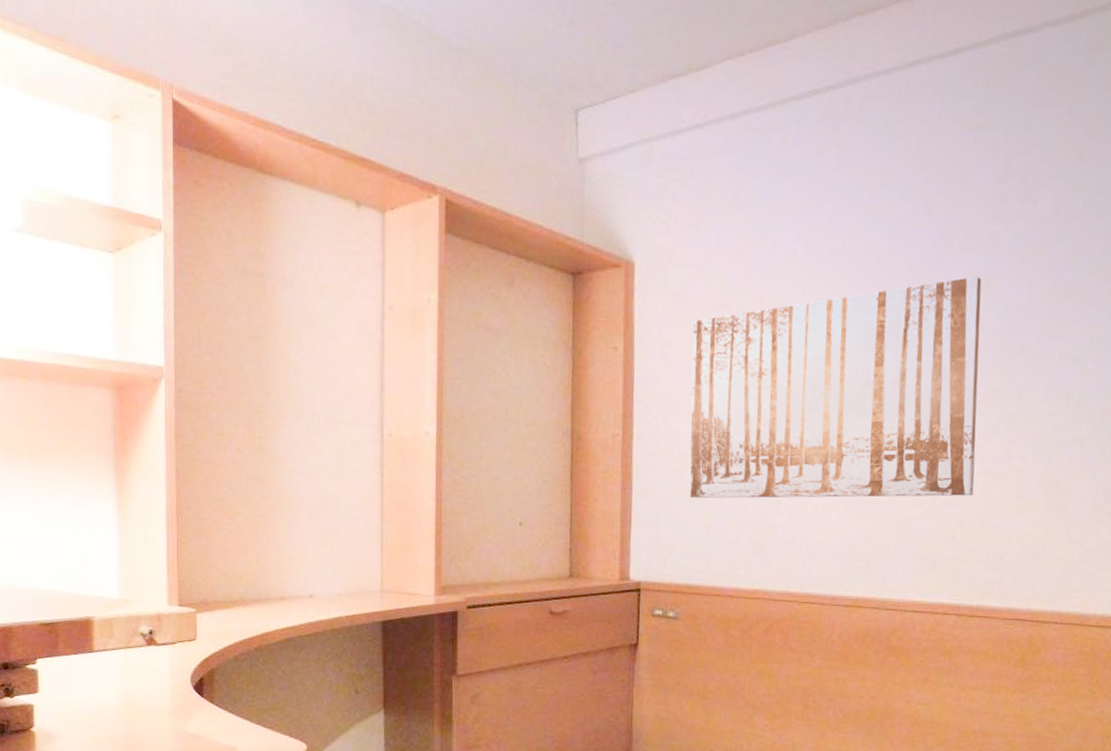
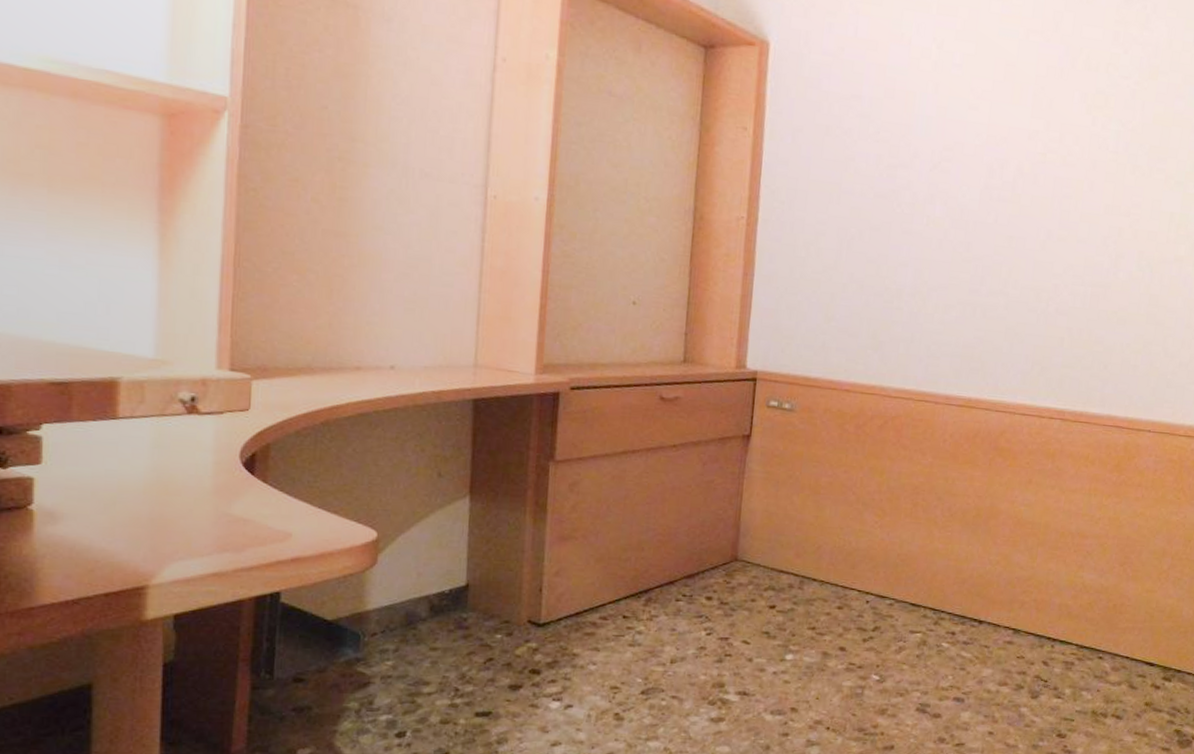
wall art: present [690,276,982,499] -> none [812,94,1101,305]

